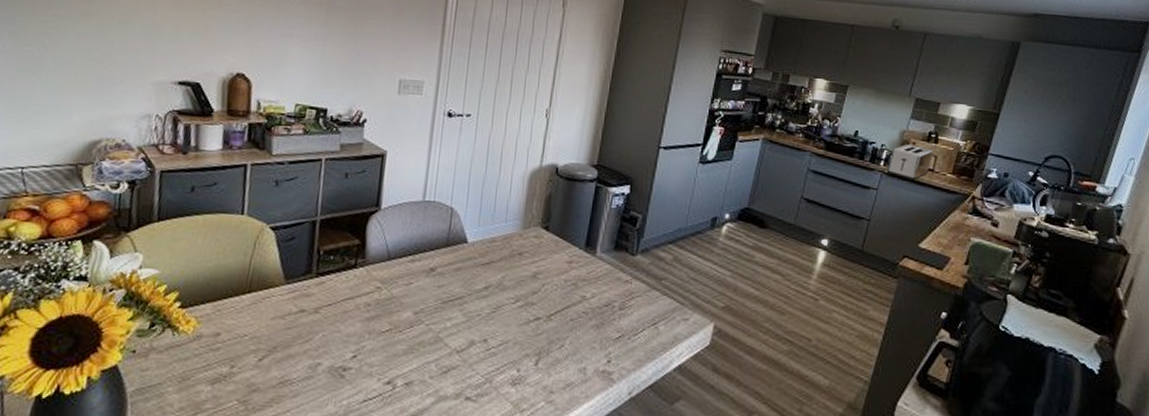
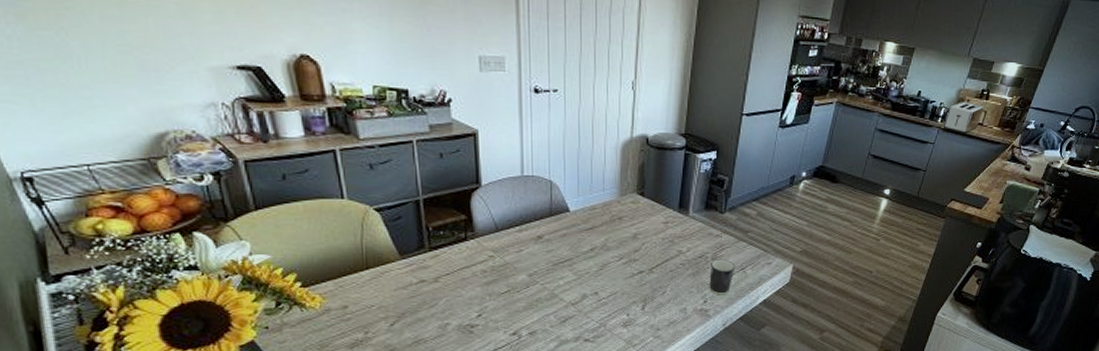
mug: none [614,309,646,355] -> present [709,259,735,295]

